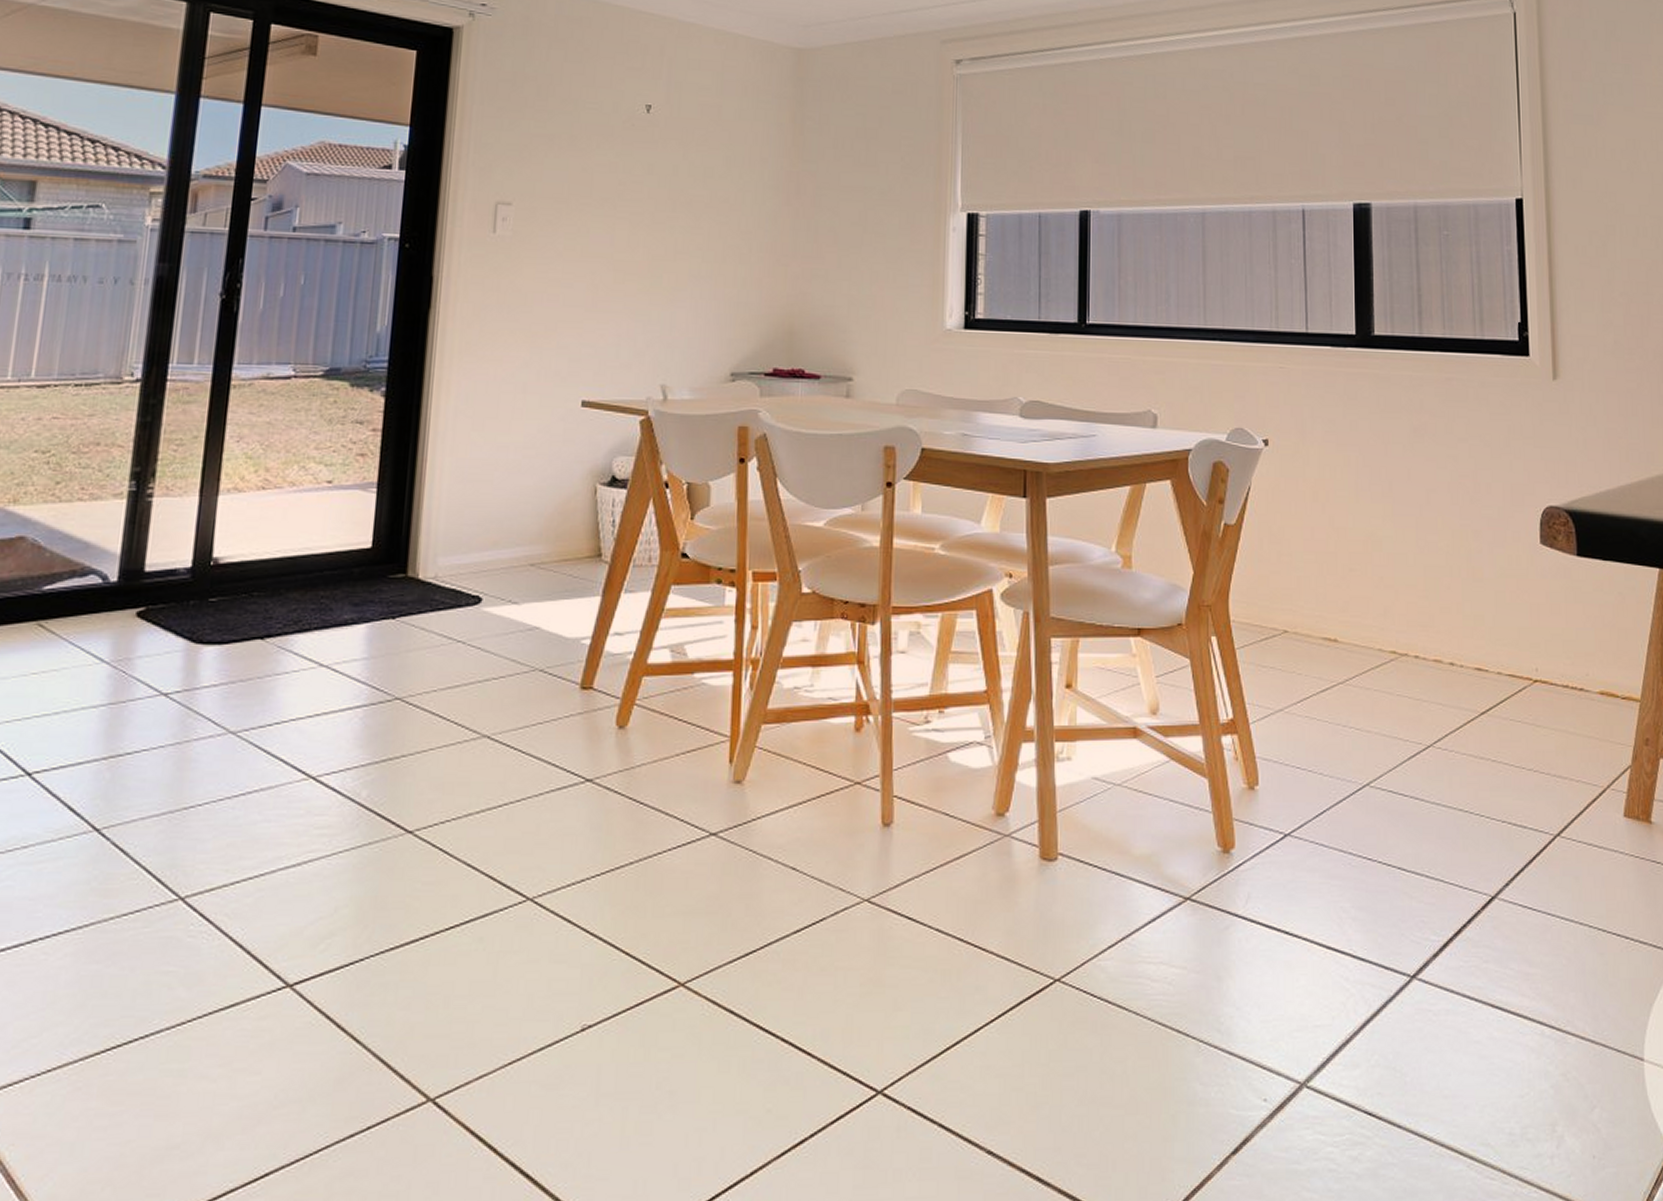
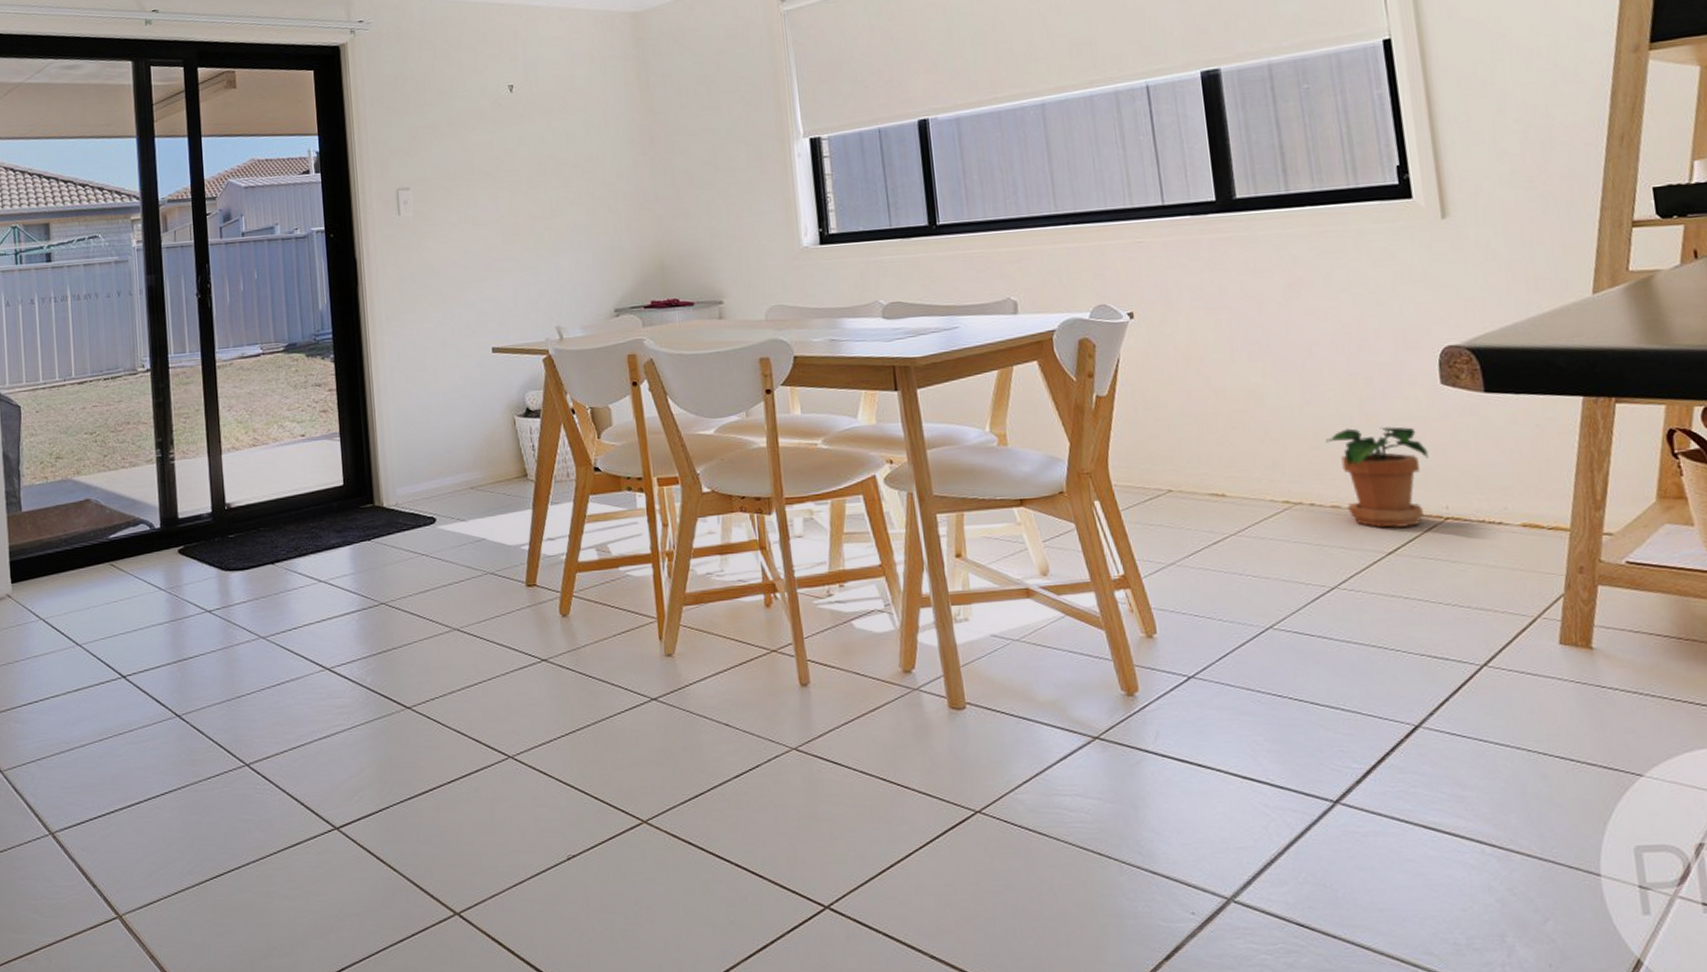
potted plant: none [1434,581,1524,687] -> present [1325,426,1429,528]

